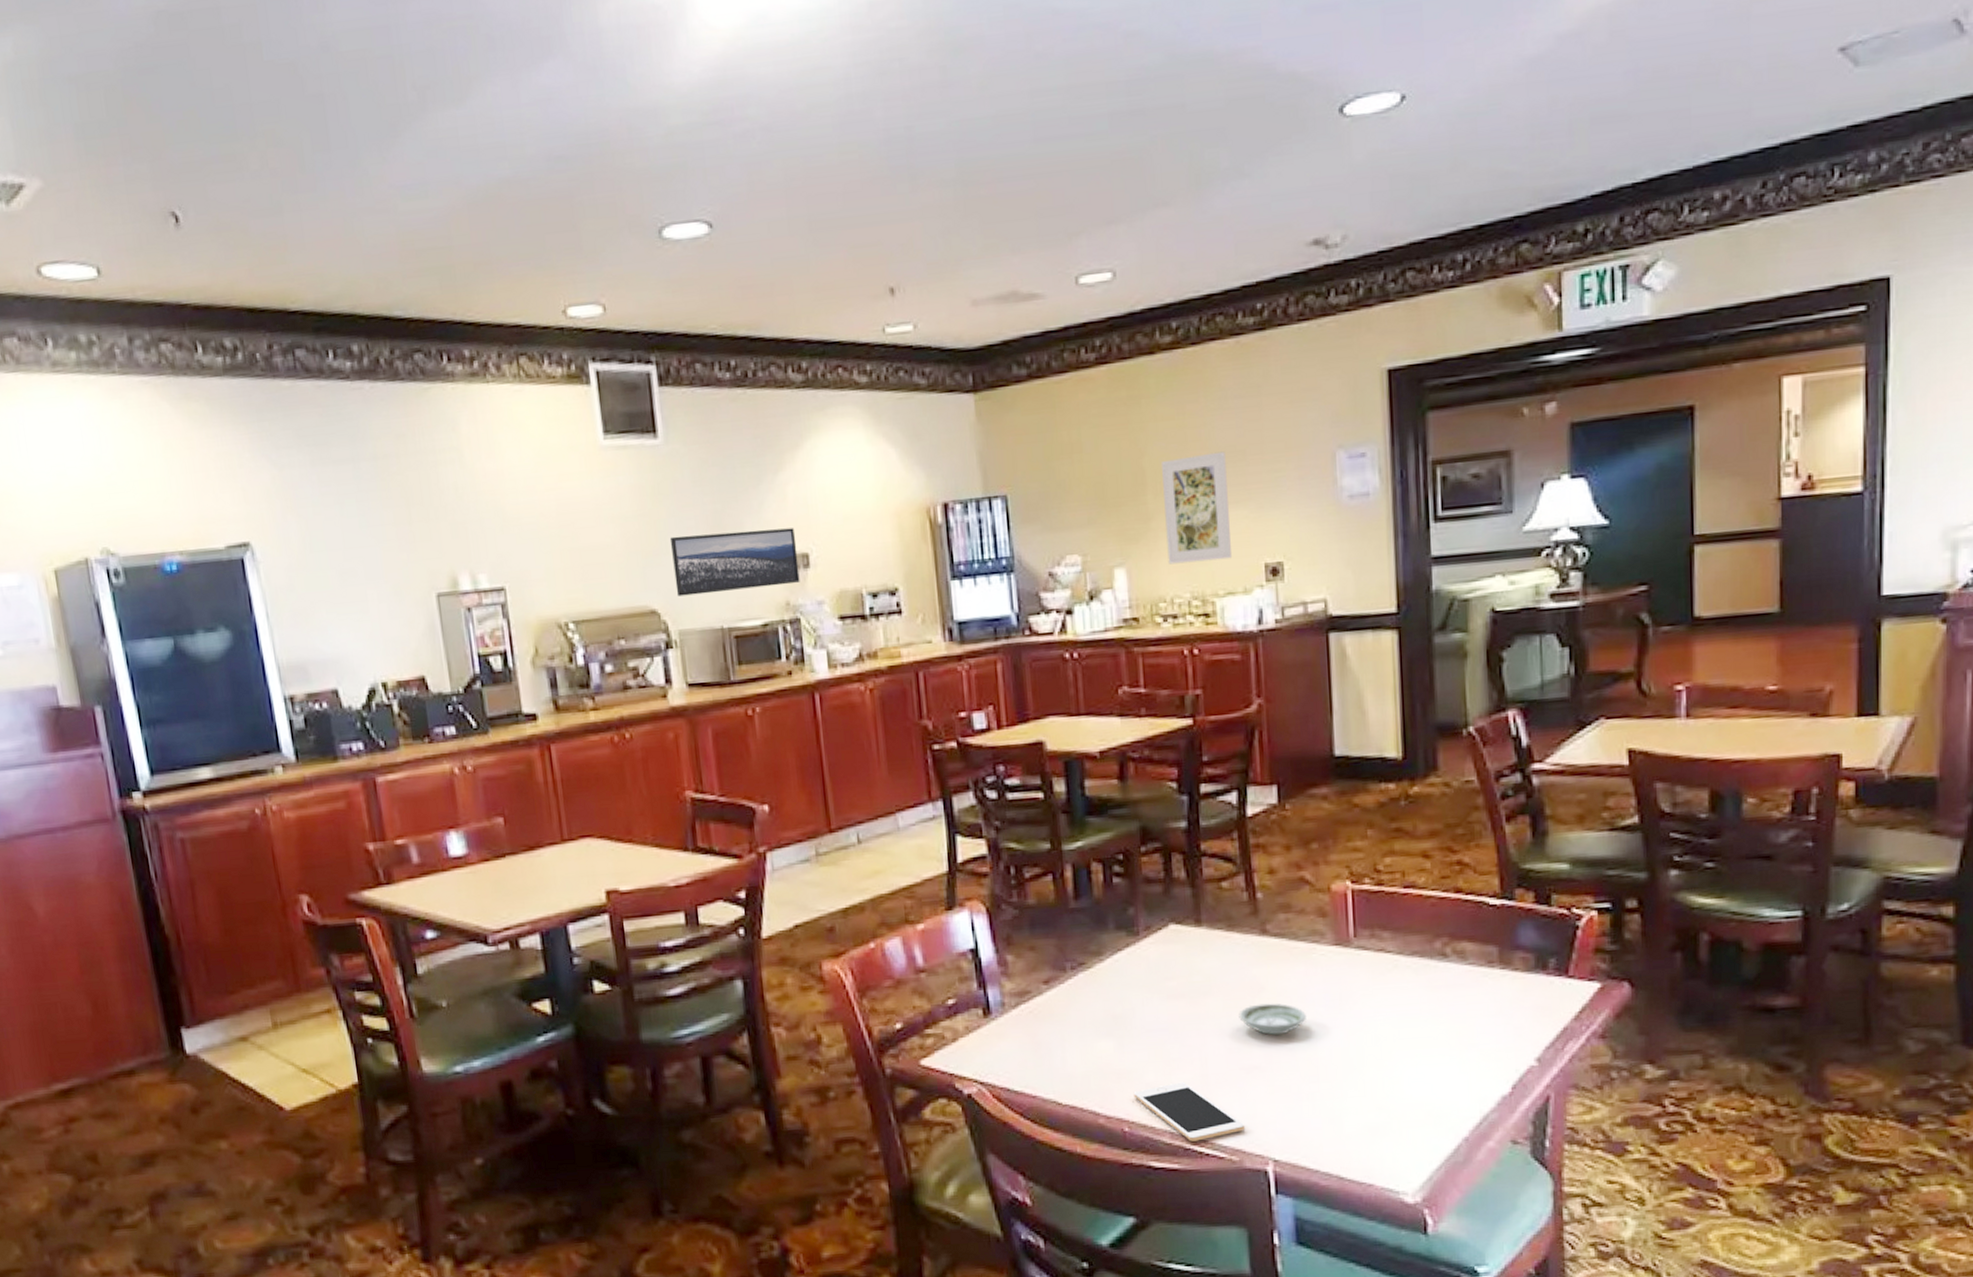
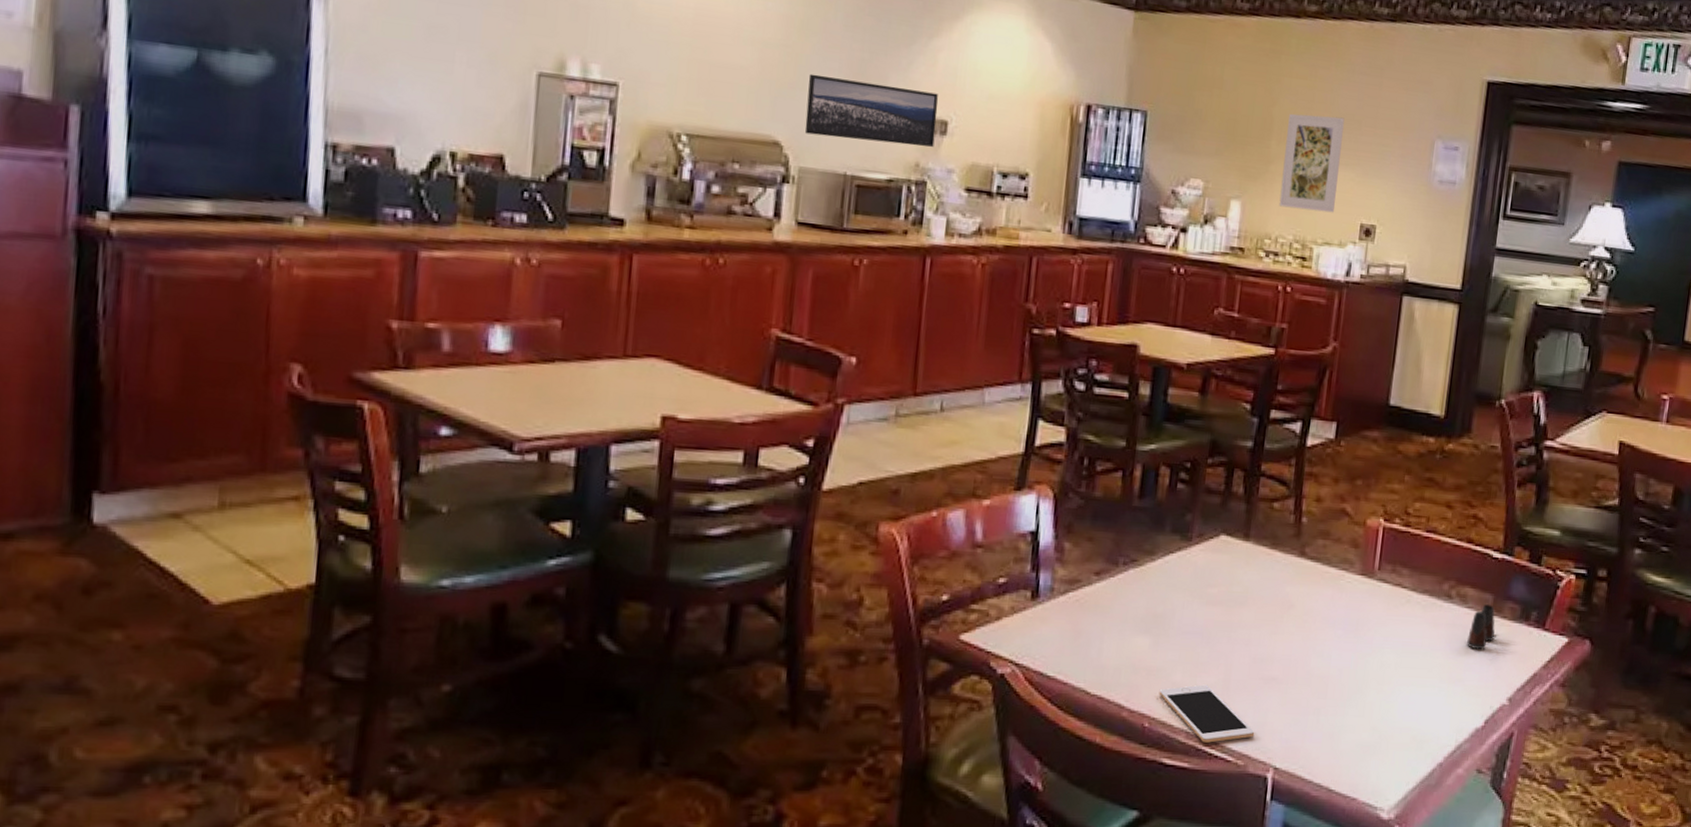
saucer: present [1238,1003,1306,1036] -> none [1267,620,1326,651]
salt shaker: none [1474,957,1508,1009] -> present [1467,604,1495,650]

